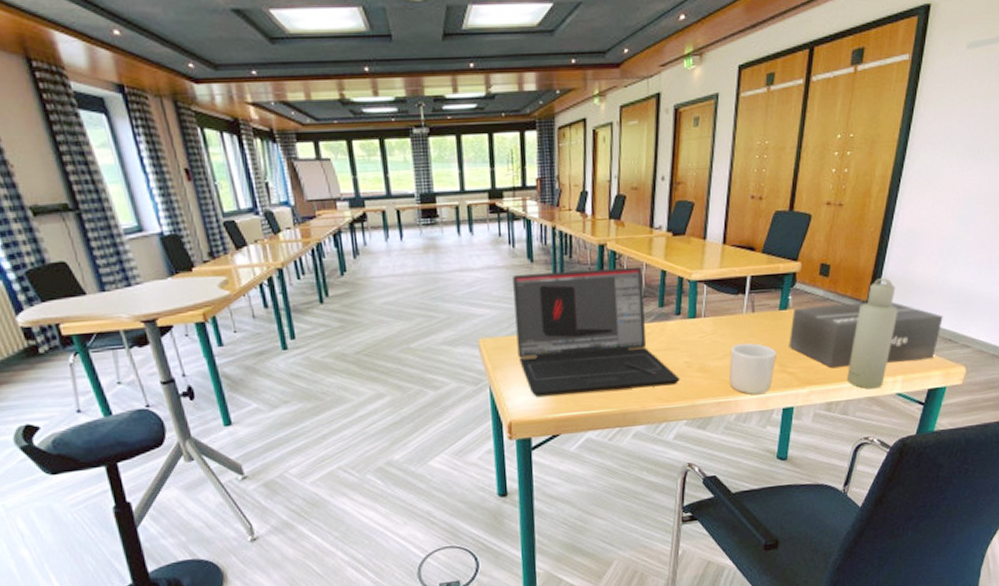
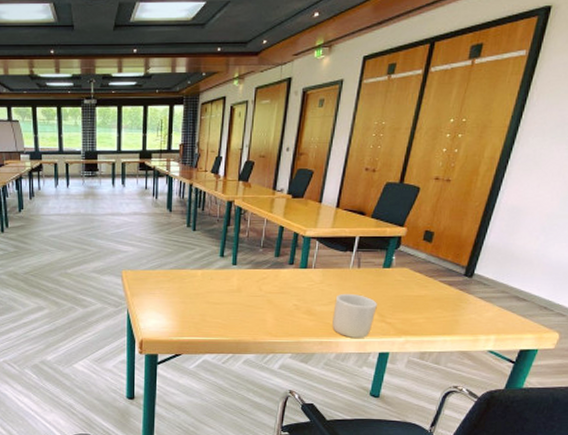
laptop: present [513,266,680,397] -> none [152,221,288,323]
box: present [789,302,943,368] -> none [389,267,540,323]
bottle: present [847,278,898,389] -> none [442,248,496,345]

